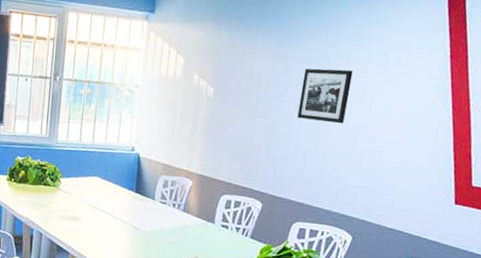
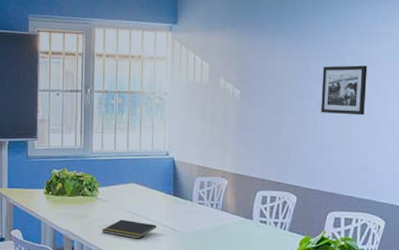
notepad: none [61,212,117,233] -> present [102,219,157,239]

